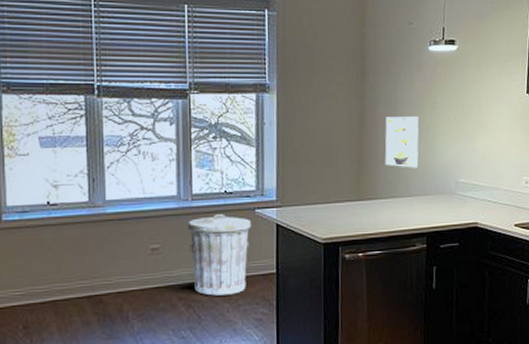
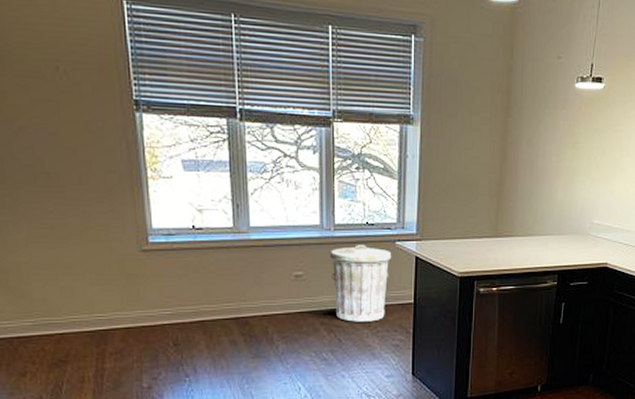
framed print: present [385,116,419,168] -> none [523,155,559,208]

